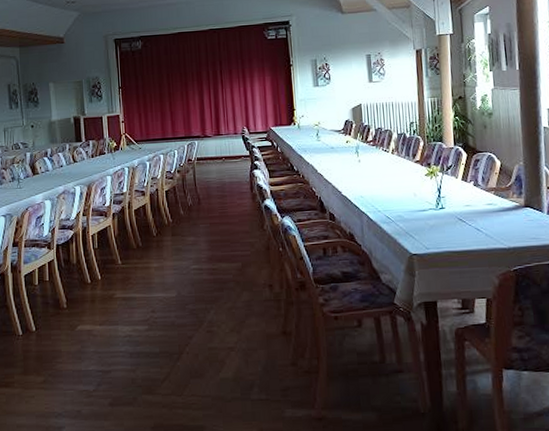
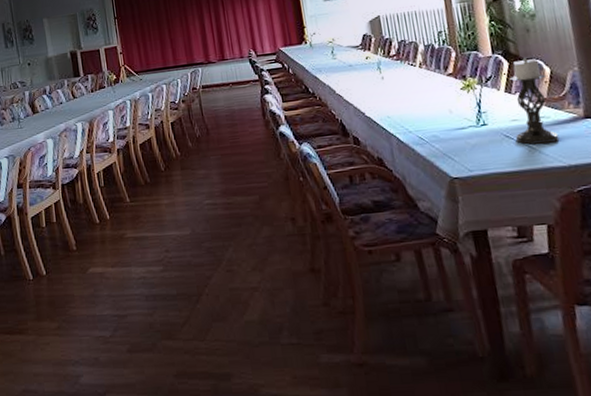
candle holder: none [466,150,503,228] -> present [509,57,560,145]

